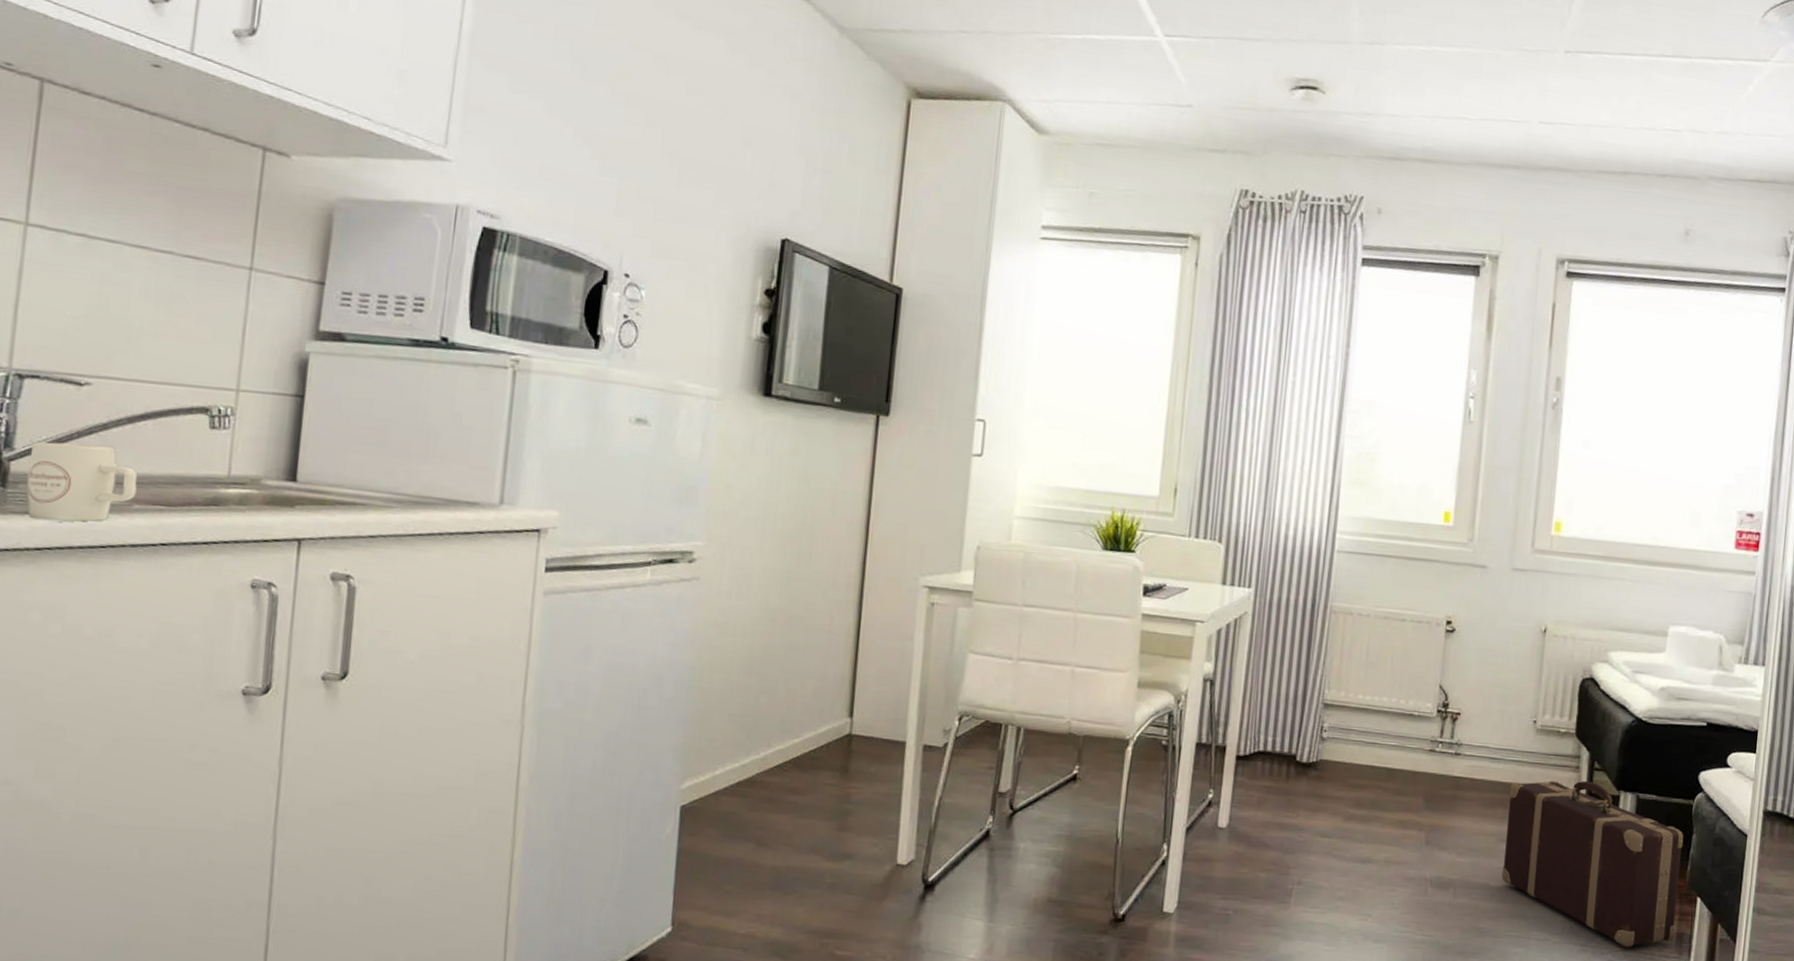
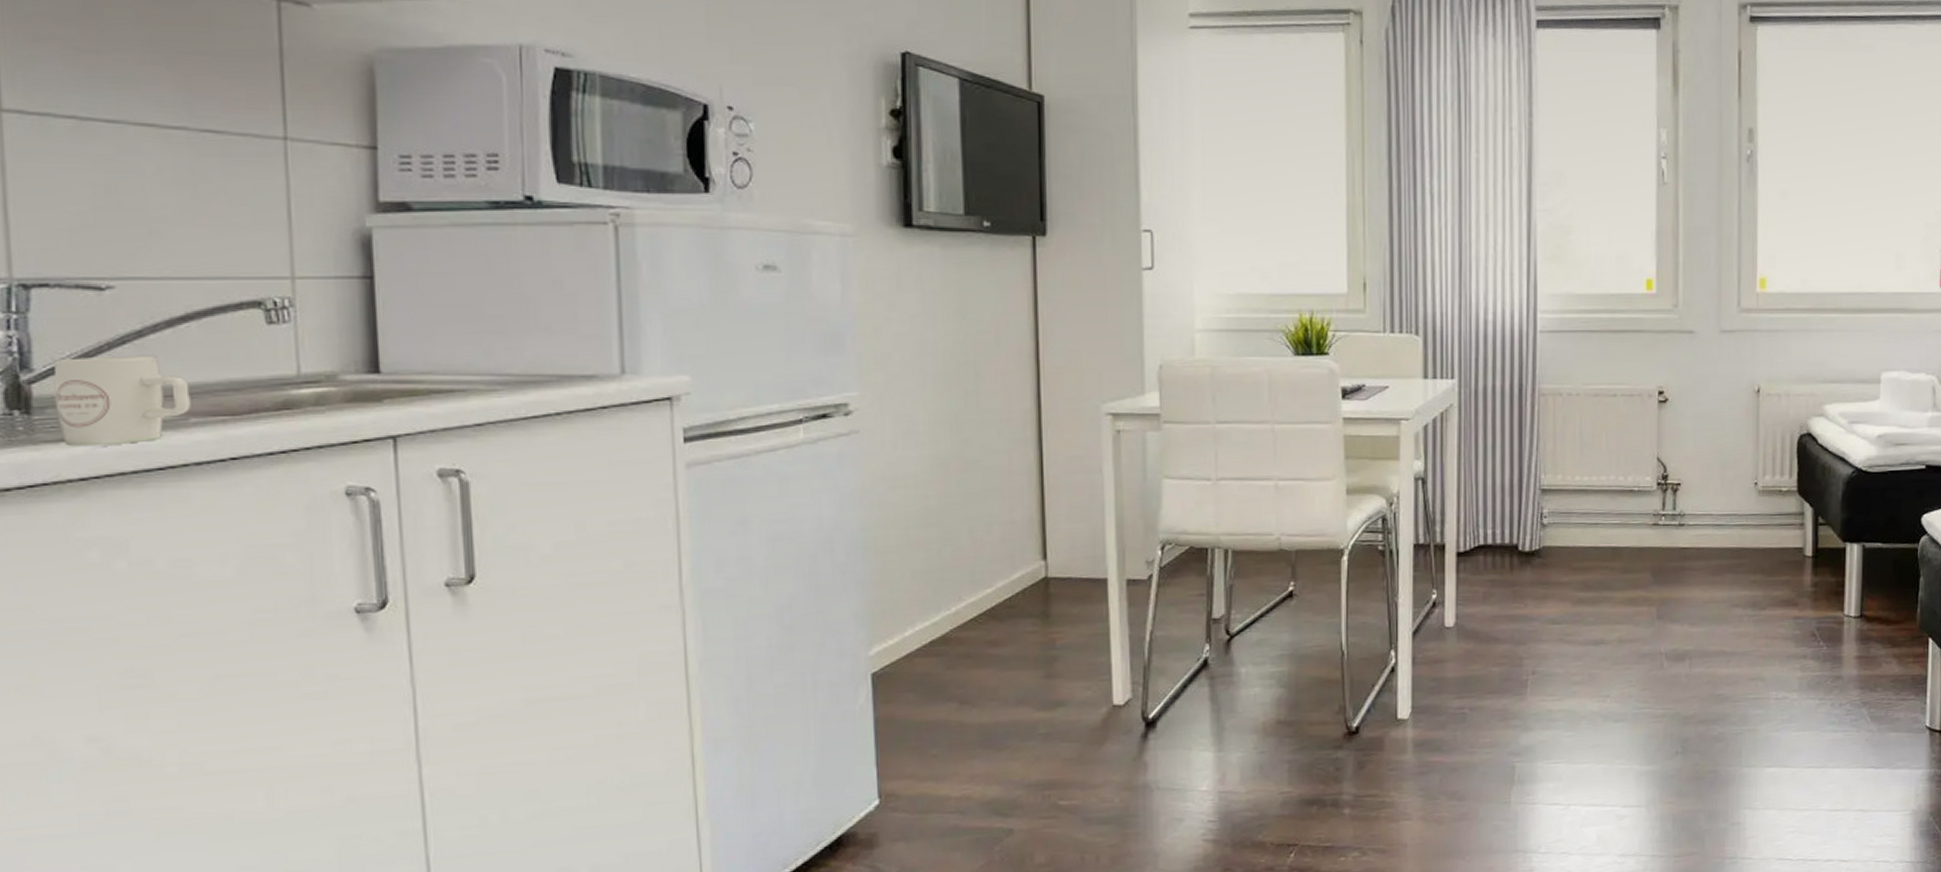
suitcase: present [1501,780,1684,948] -> none [1736,536,1912,696]

